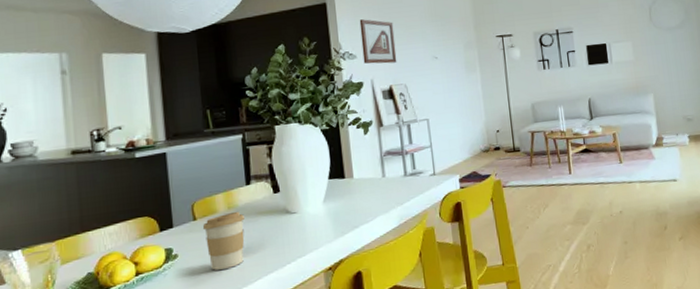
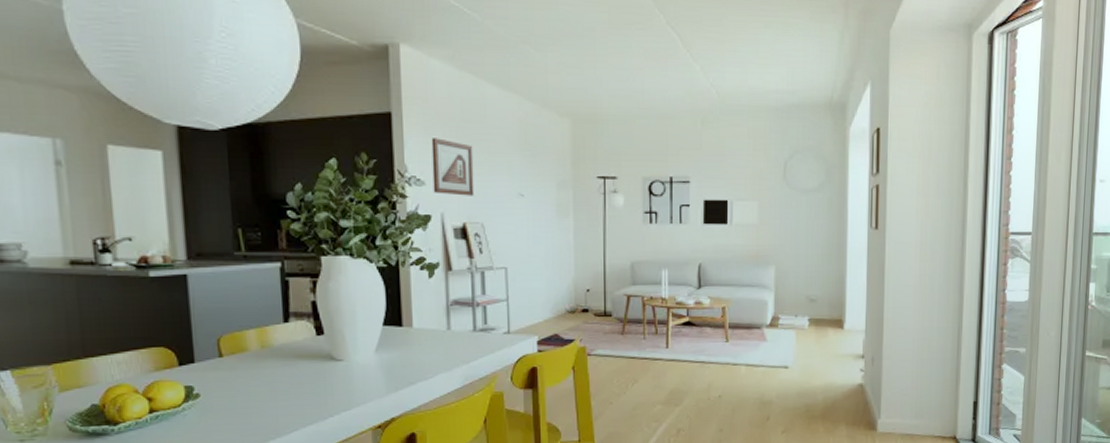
coffee cup: present [202,211,245,271] -> none [229,351,280,416]

